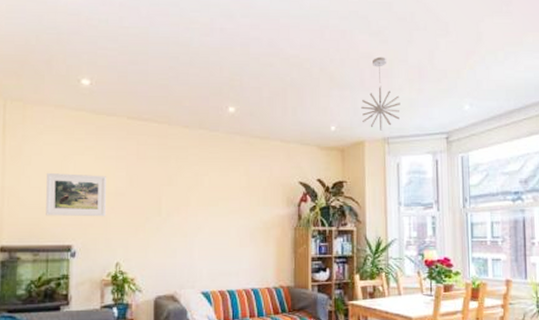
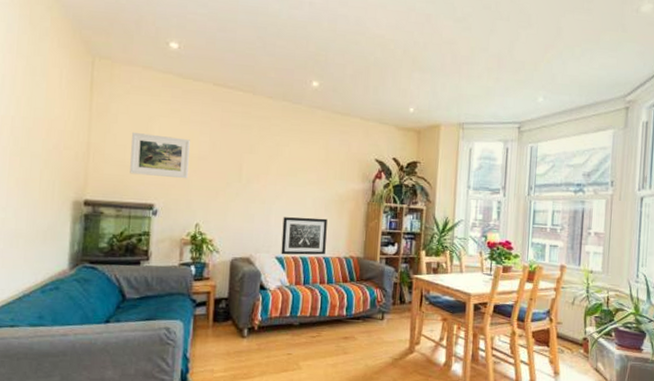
wall art: none [206,248,253,289] -> present [281,217,328,255]
pendant light: present [361,56,400,131] -> none [440,43,478,116]

